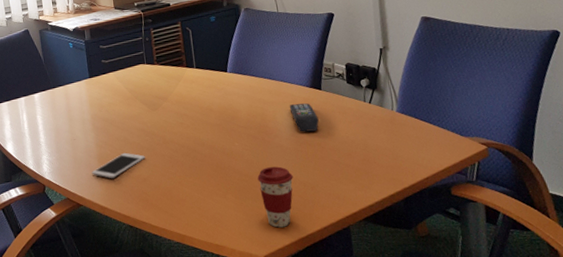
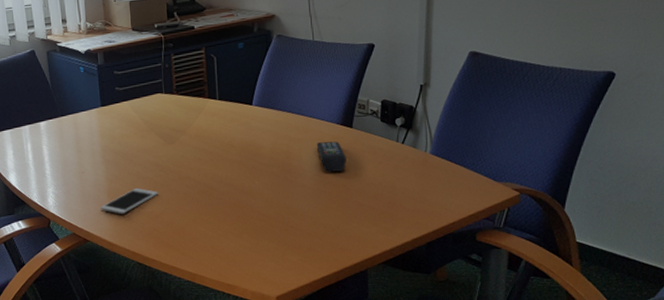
coffee cup: present [257,166,293,228] -> none [276,207,314,269]

